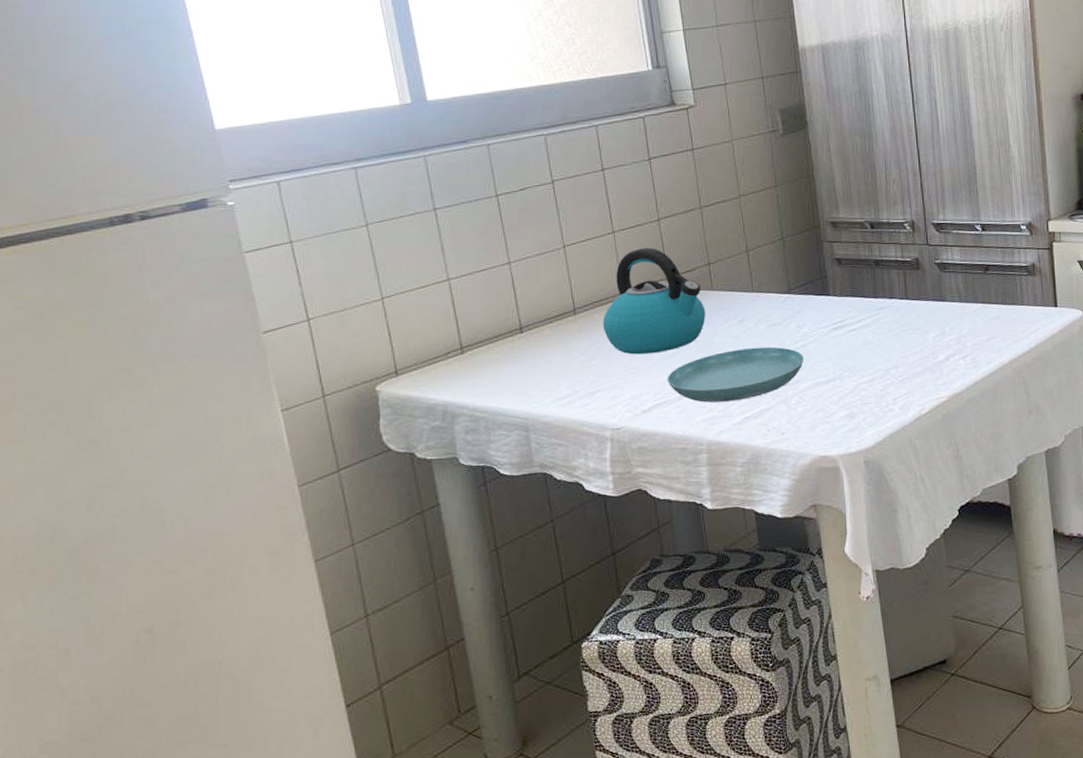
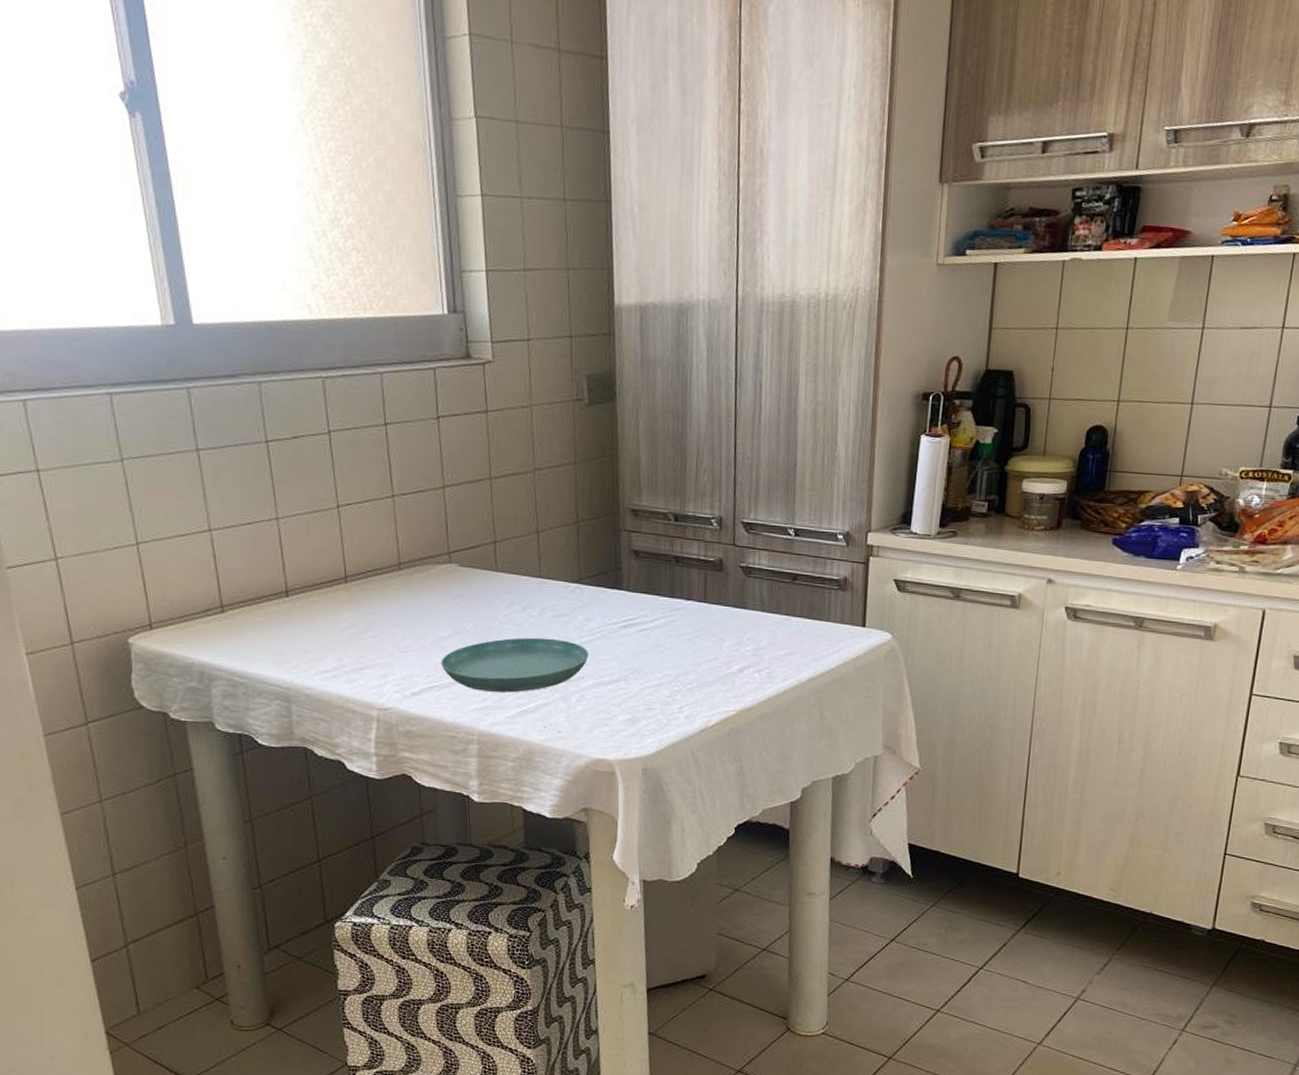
kettle: present [602,248,706,355] -> none [375,517,488,634]

